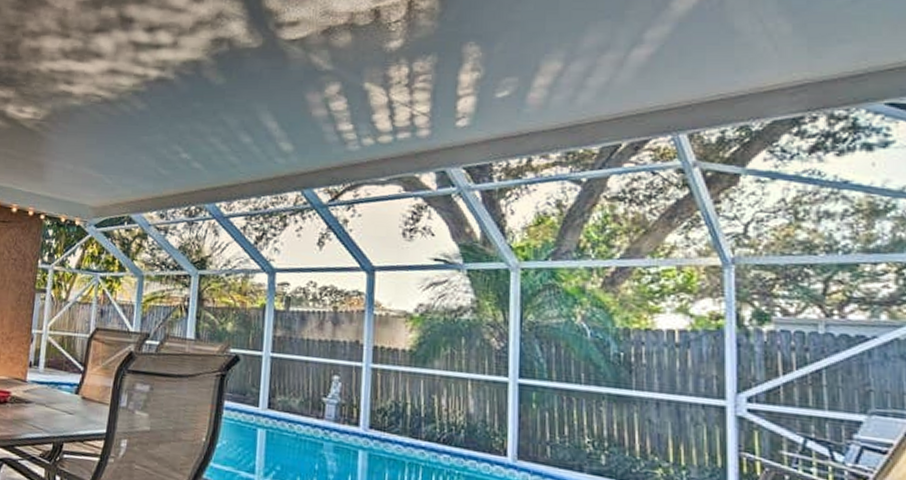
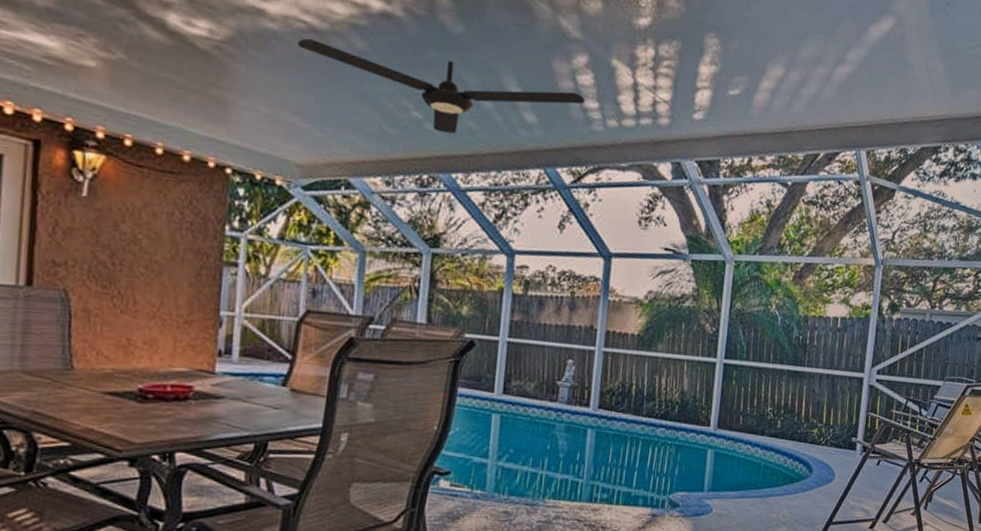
ceiling fan: none [93,107,340,168] -> present [296,38,586,134]

